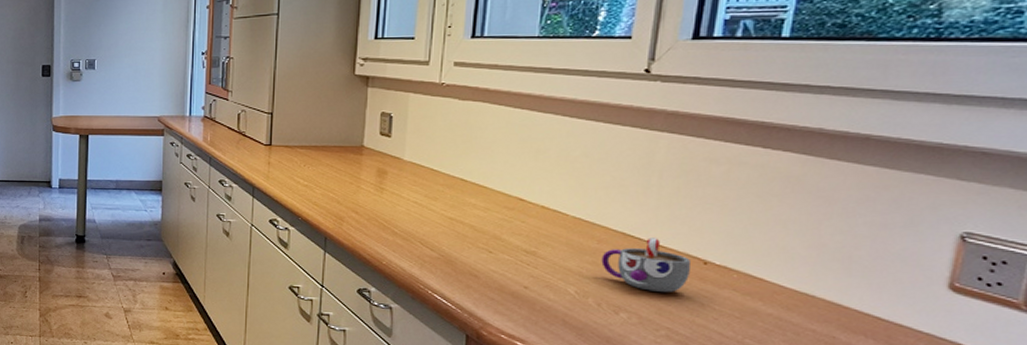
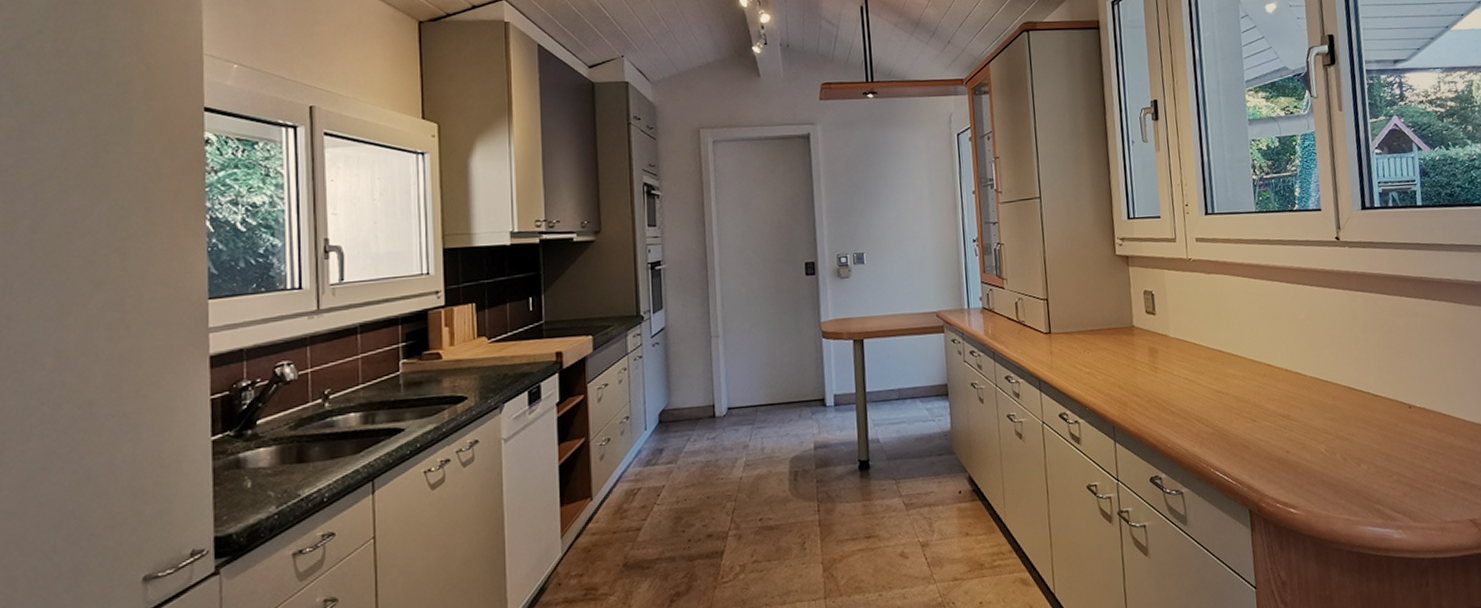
mug: present [601,238,690,293] -> none [1338,388,1402,440]

